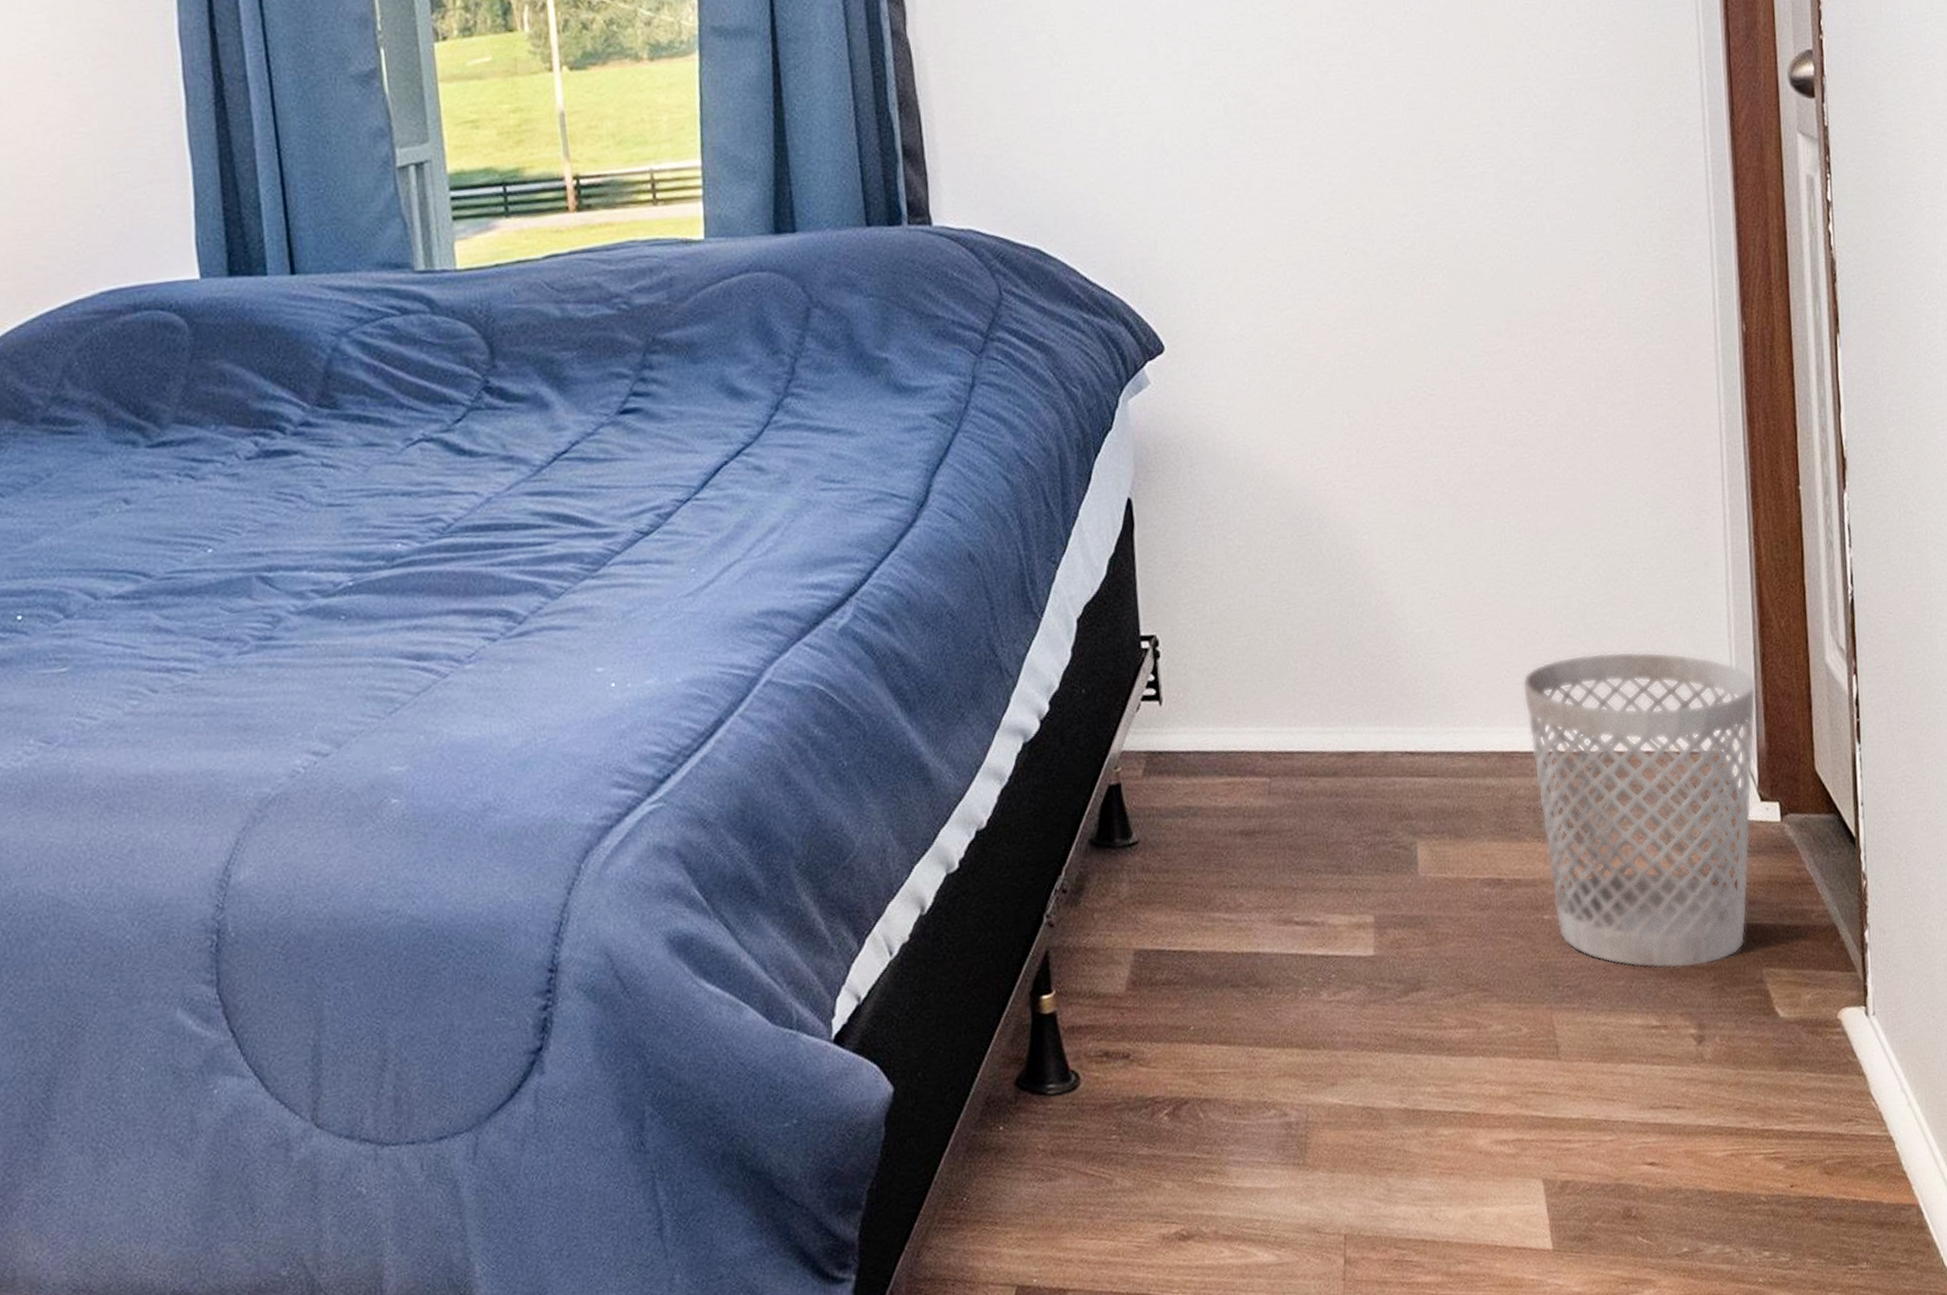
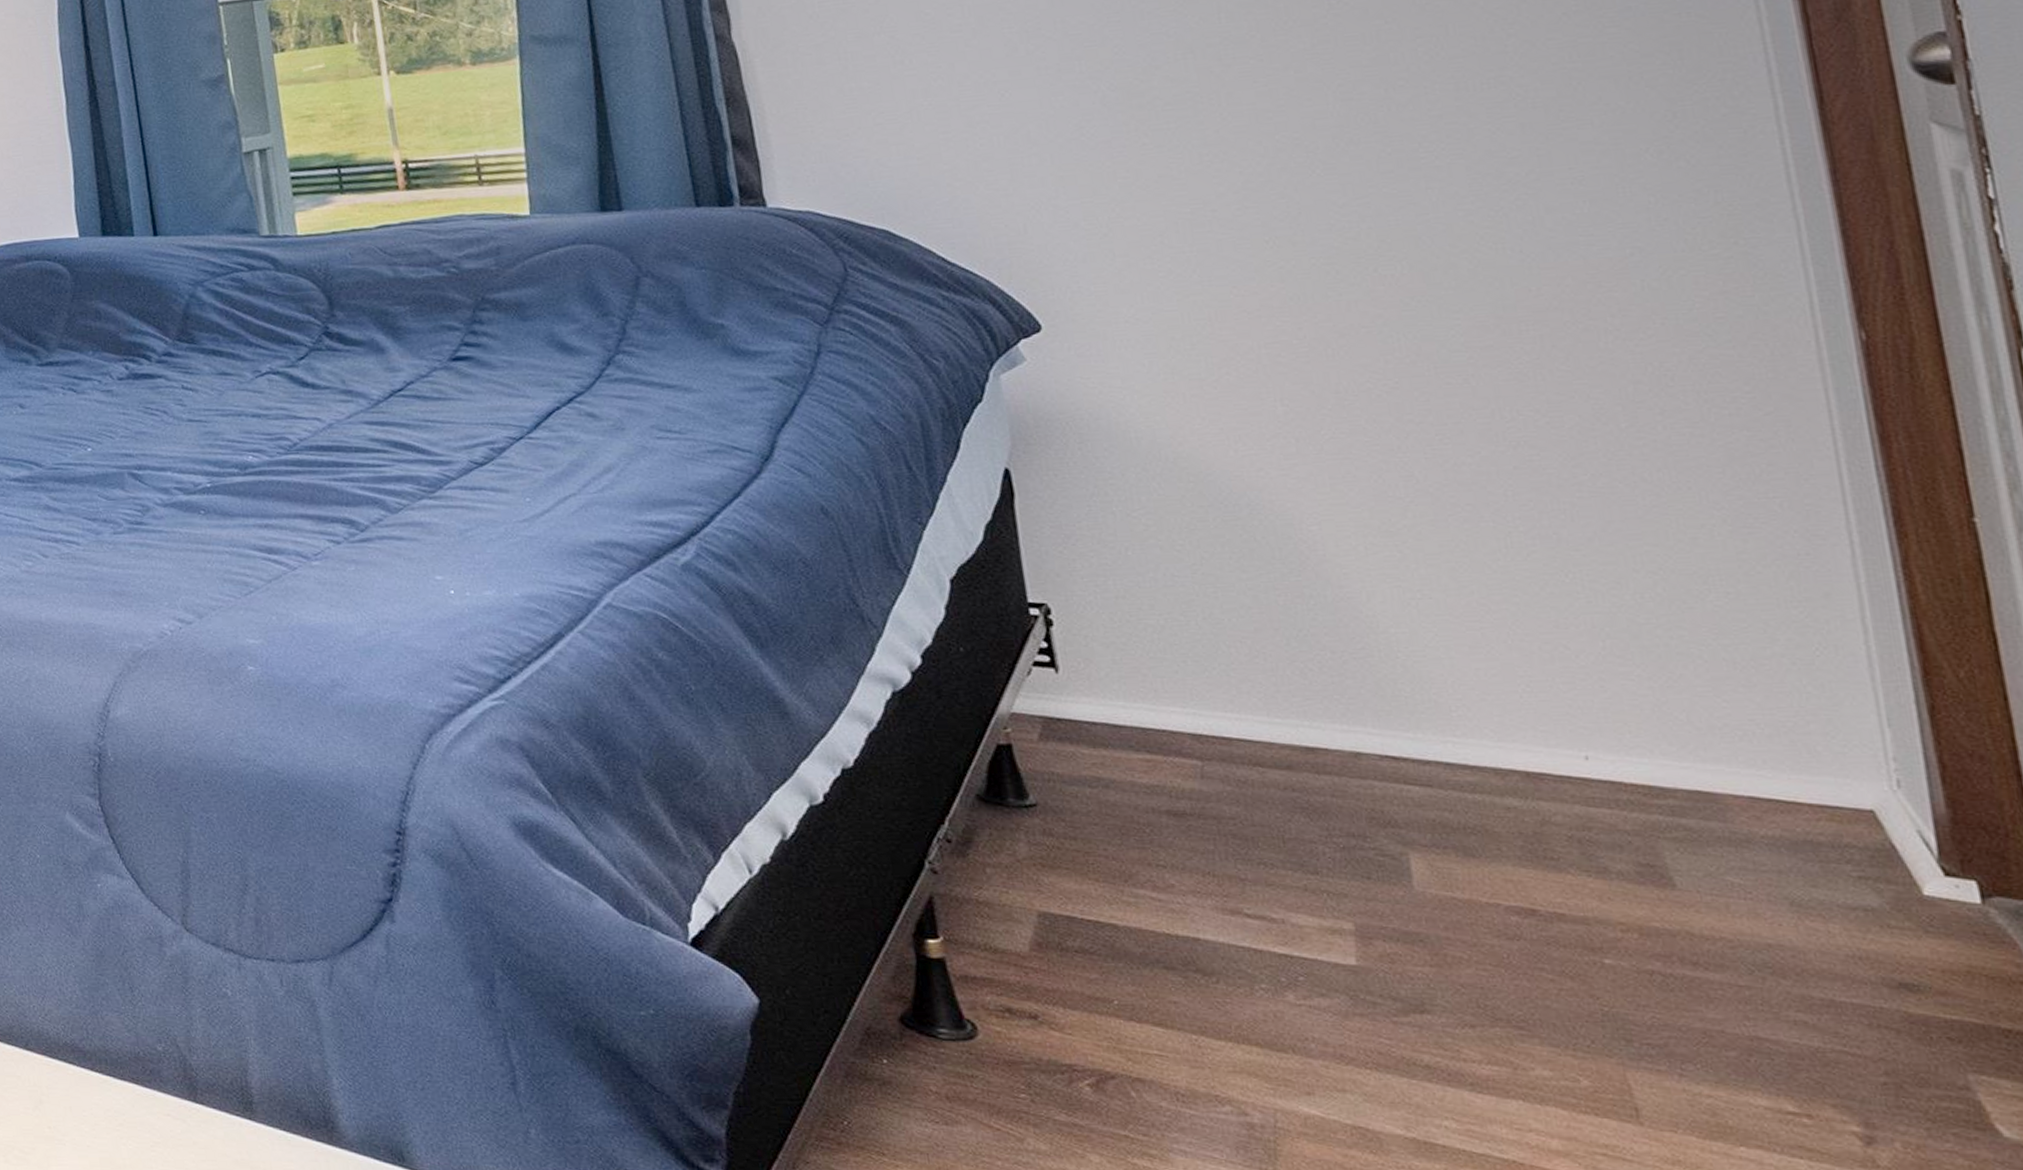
wastebasket: present [1522,651,1756,969] -> none [1549,678,1935,1055]

